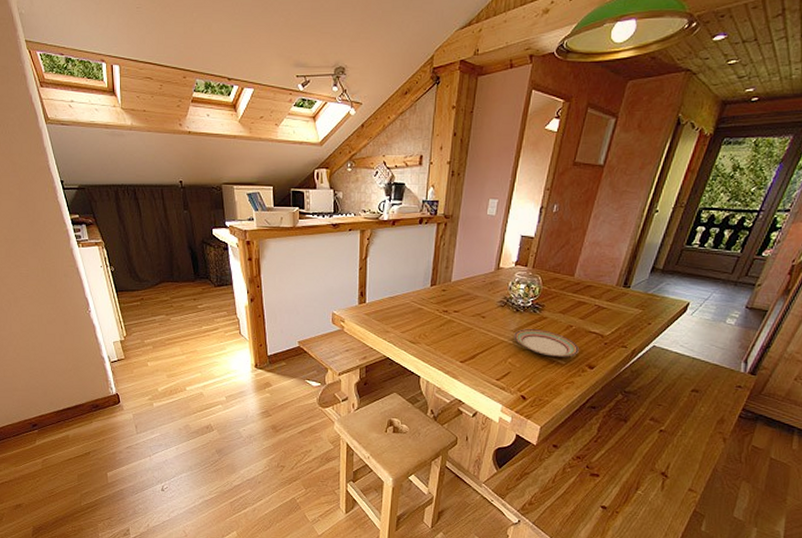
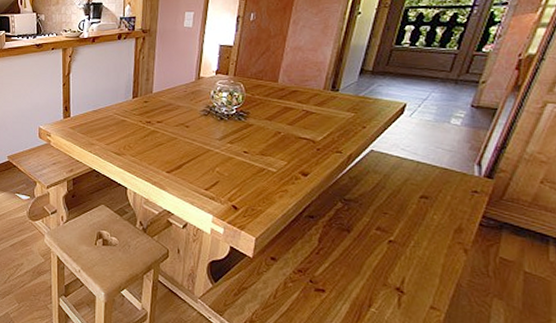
plate: present [514,329,579,357] -> none [220,137,290,165]

